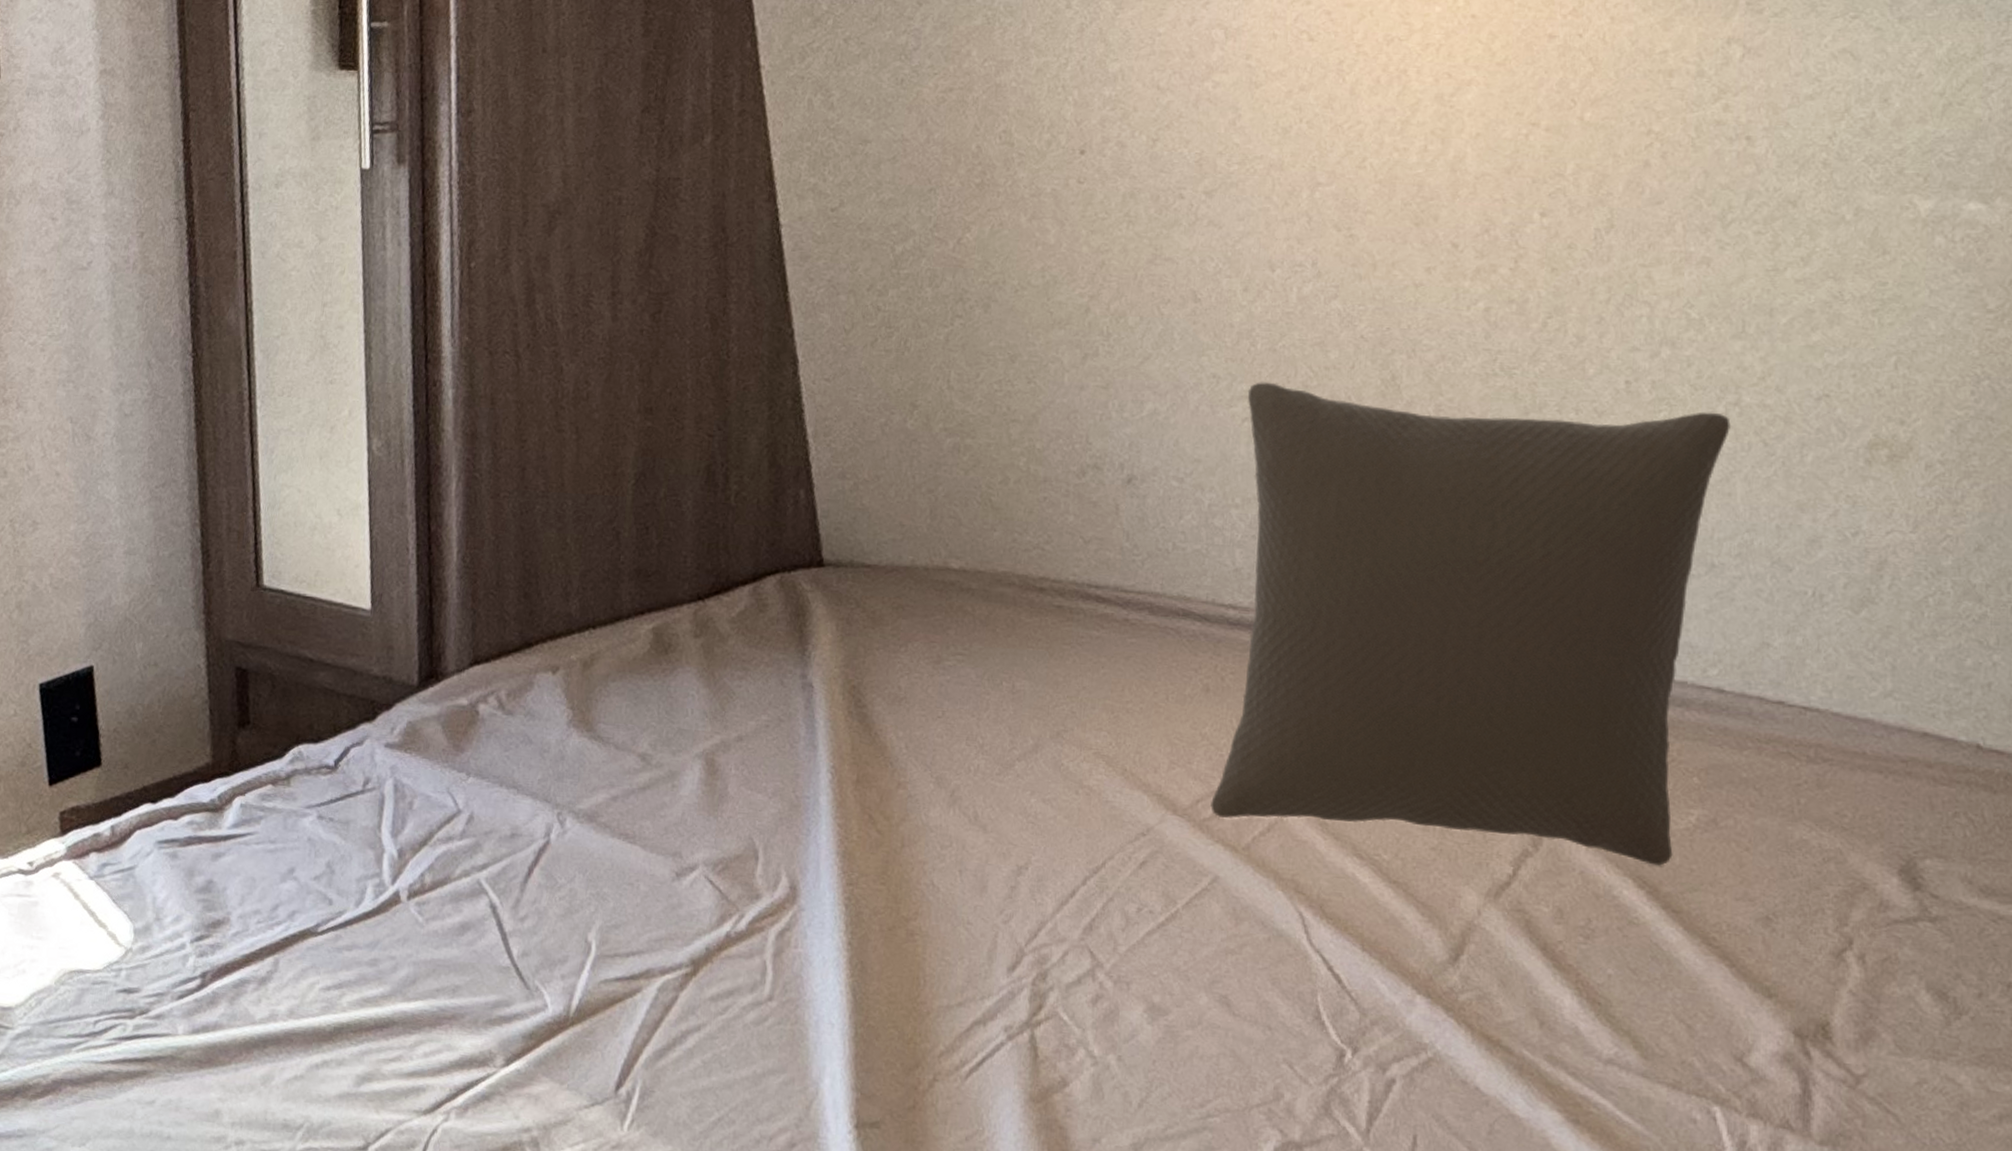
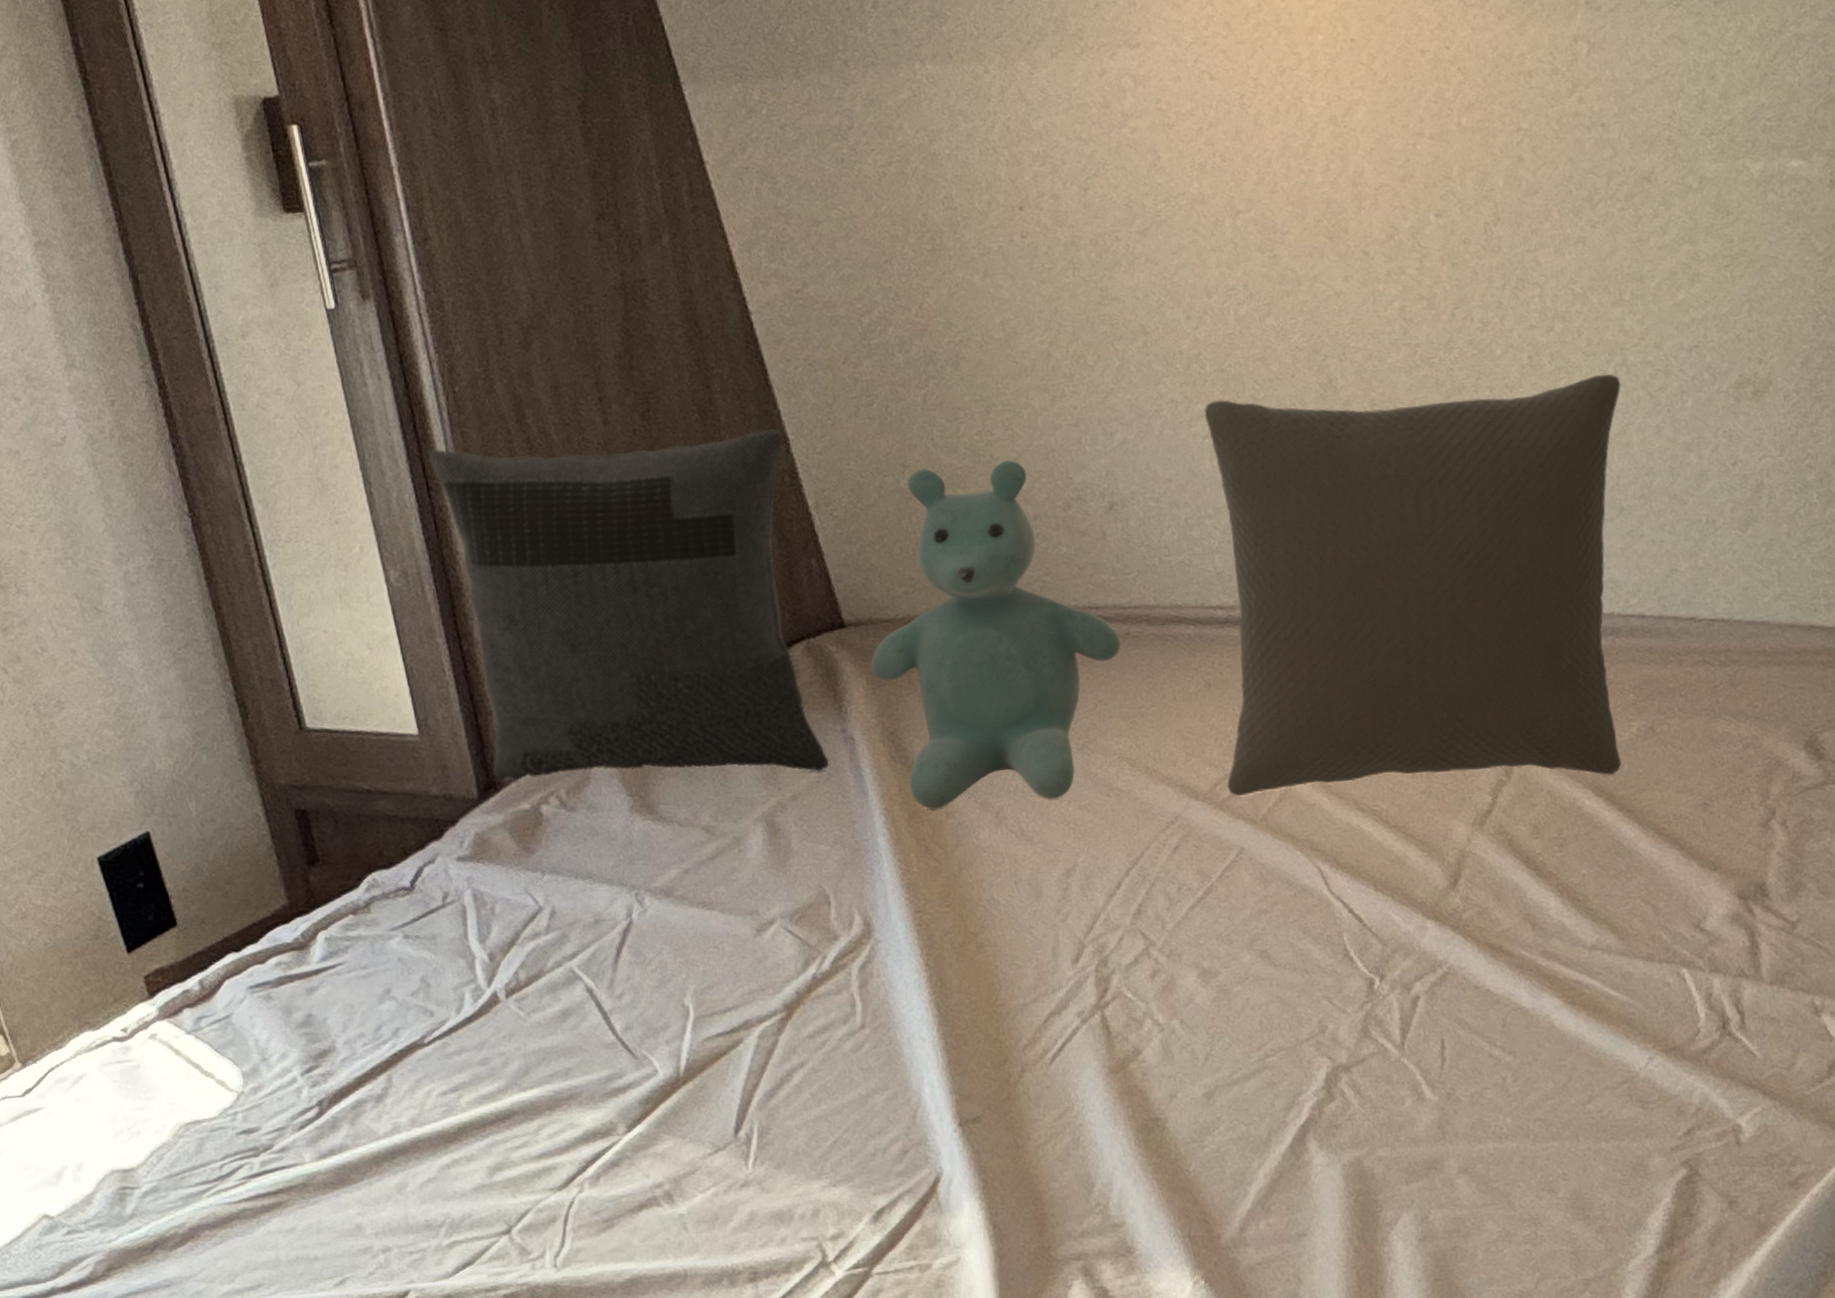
pillow: none [432,322,794,715] -> present [428,429,830,780]
stuffed bear: none [843,411,1117,787] -> present [871,460,1121,809]

